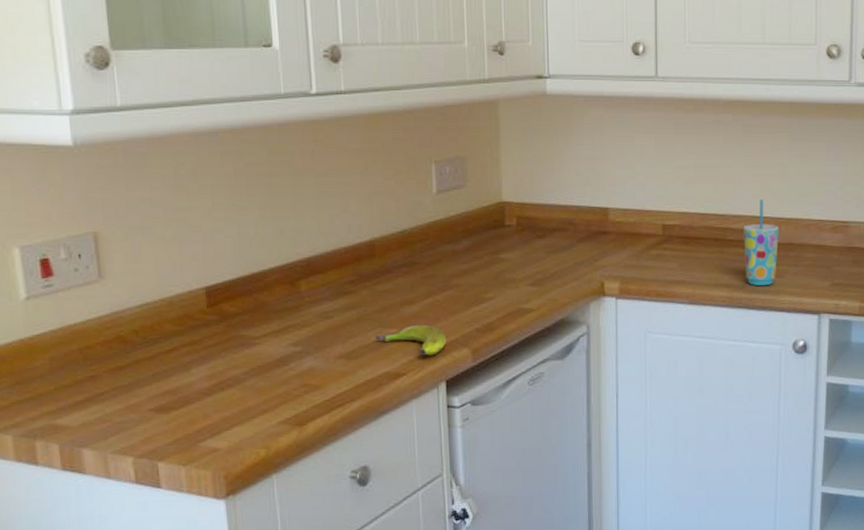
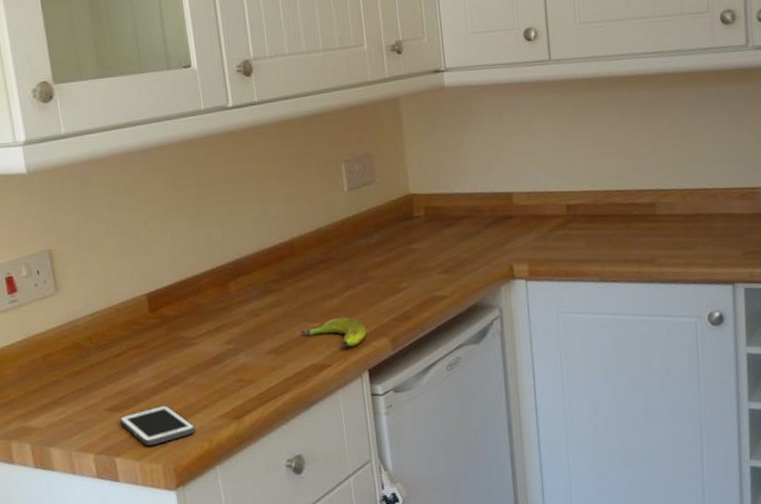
cell phone: none [165,408,252,451] -> present [119,405,196,447]
cup: present [743,198,780,286] -> none [648,171,686,260]

